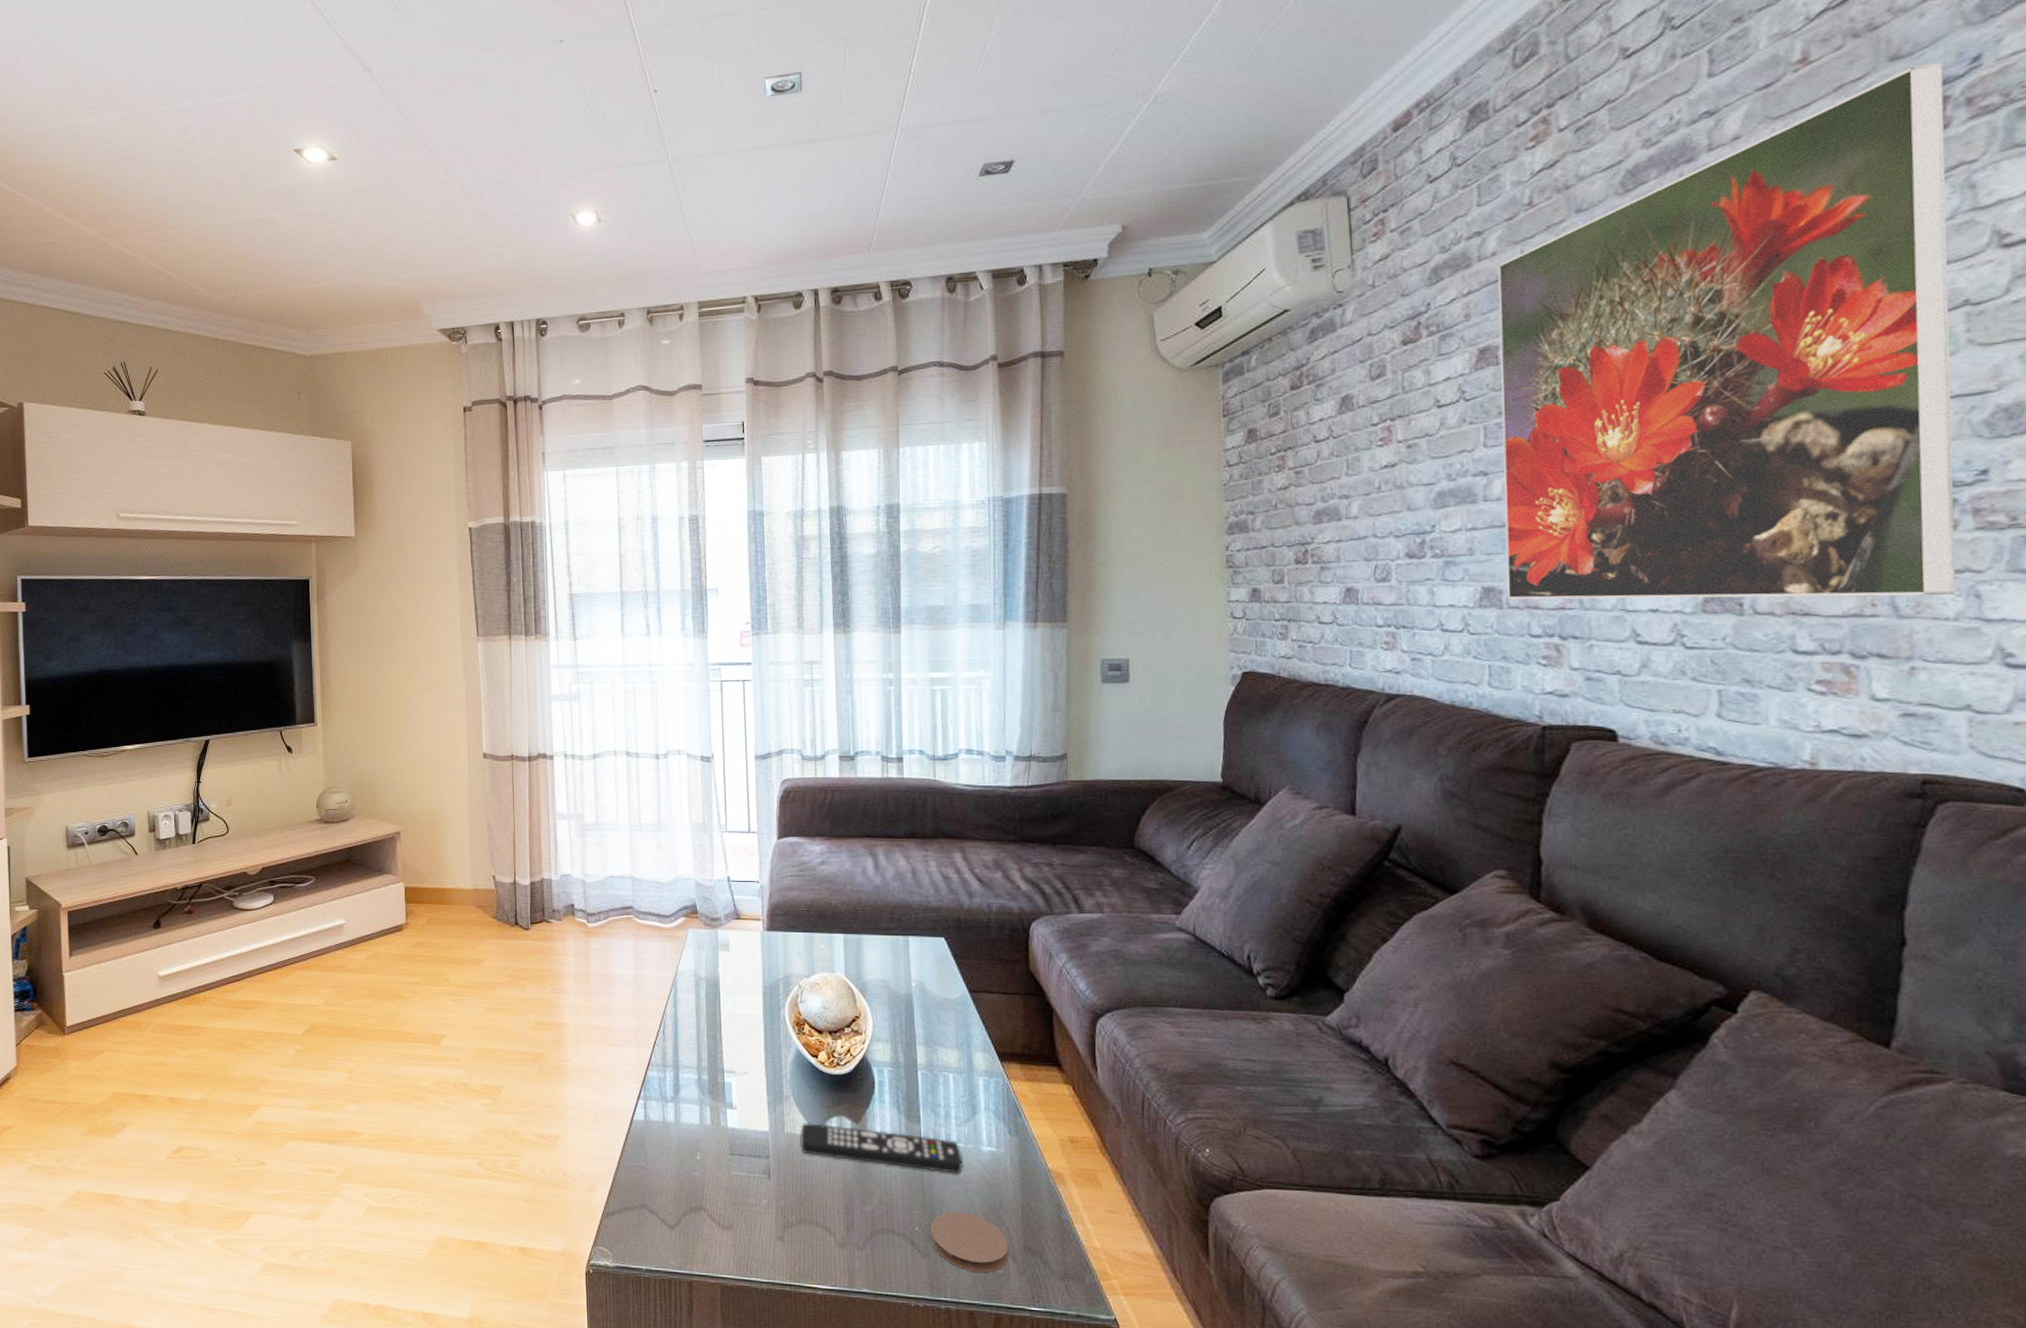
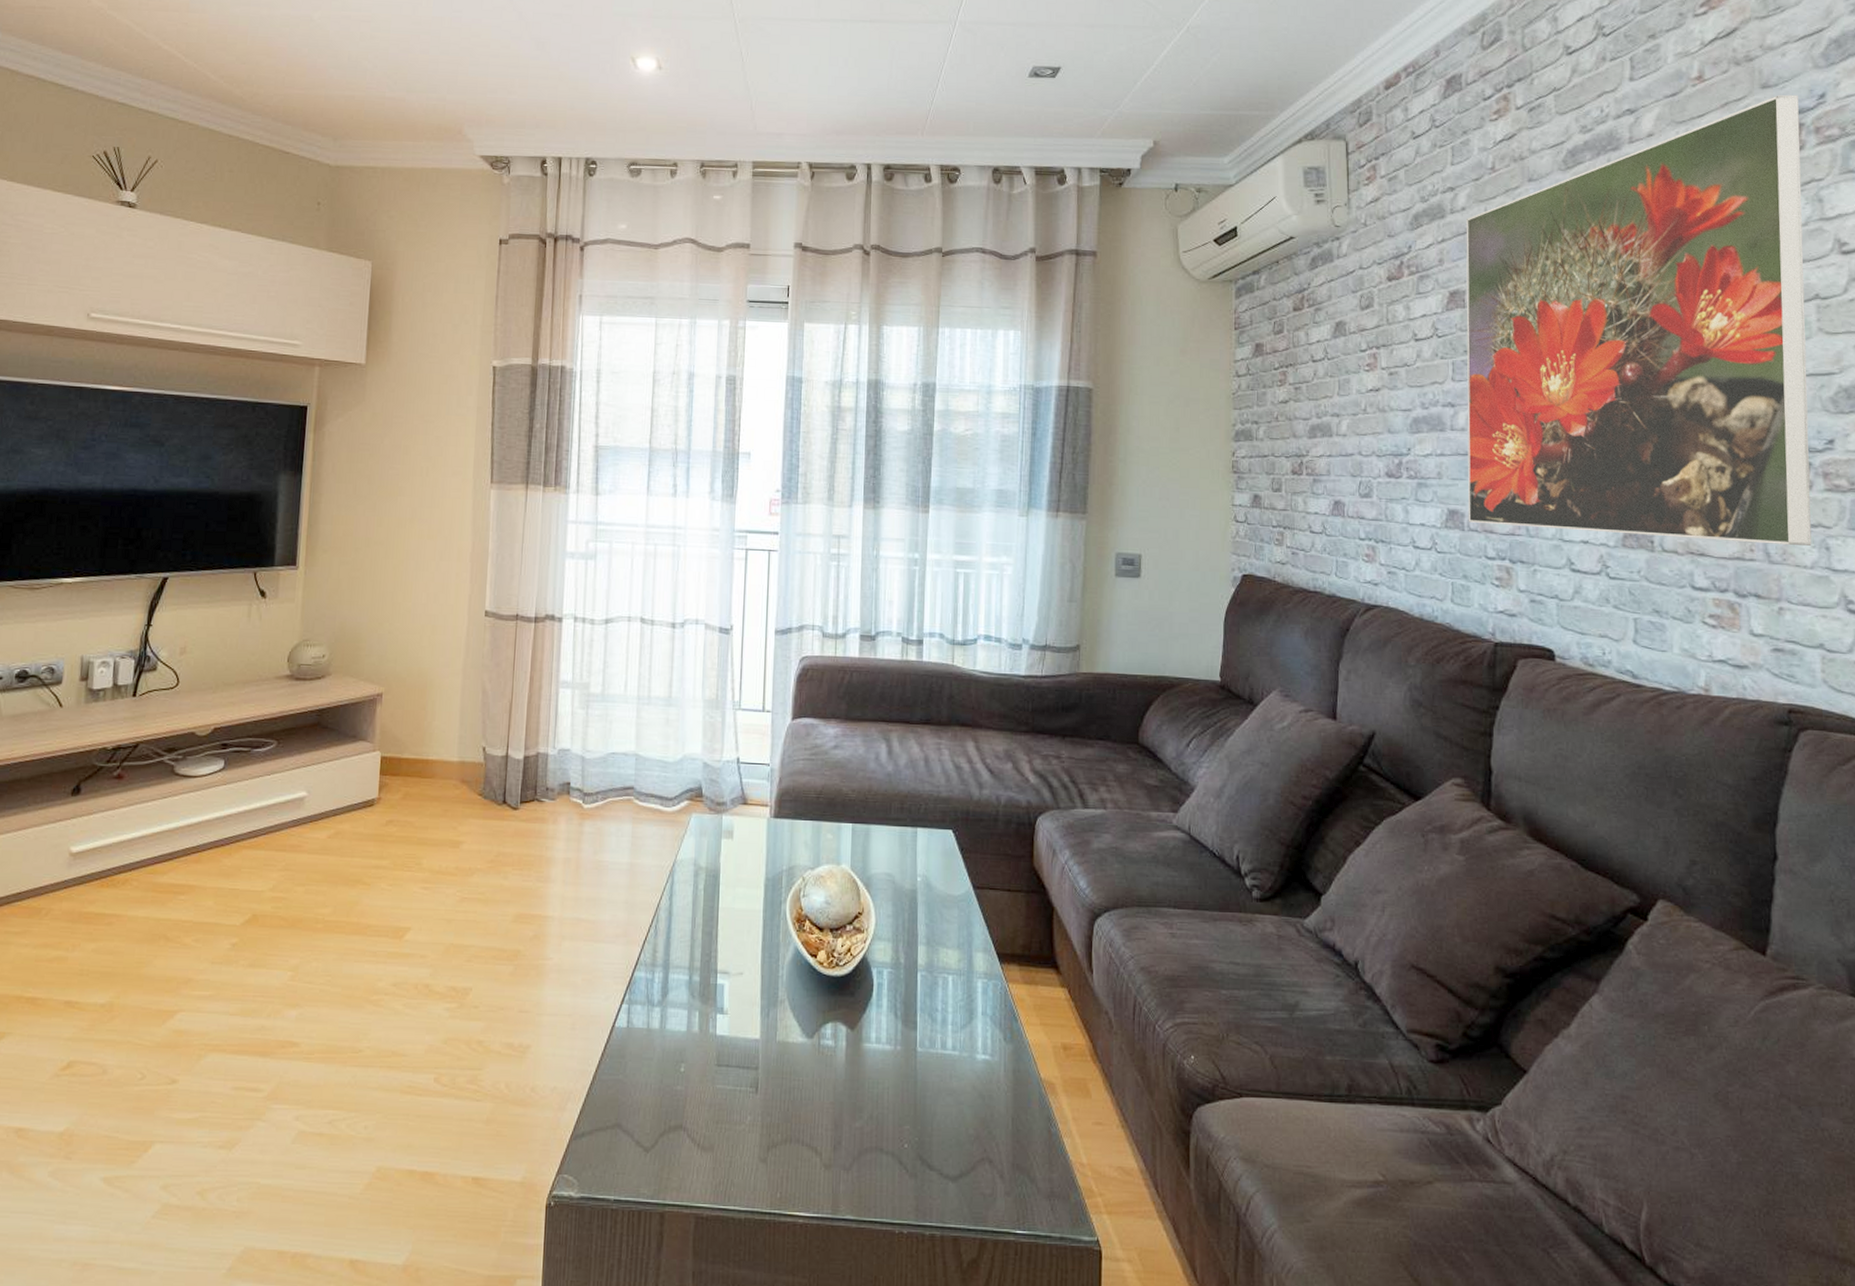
remote control: present [800,1123,963,1174] -> none [792,1030,957,1085]
coaster: present [930,1211,1009,1273] -> none [919,1126,997,1194]

